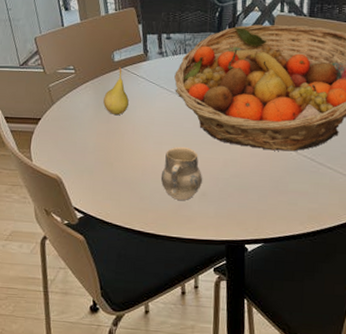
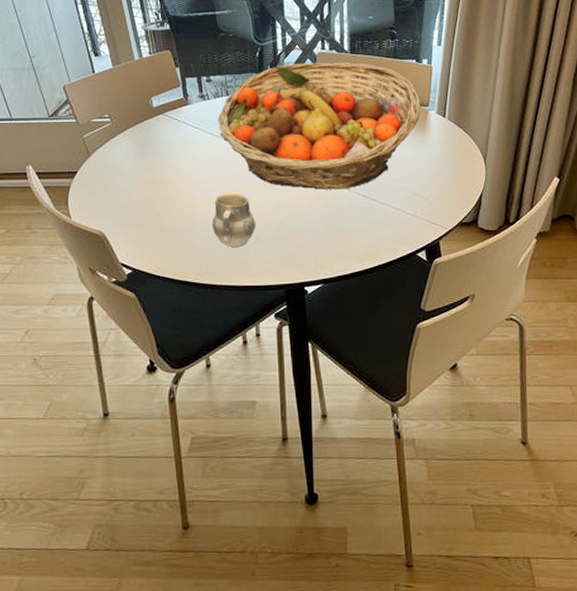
fruit: present [103,67,129,115] -> none [145,113,171,163]

